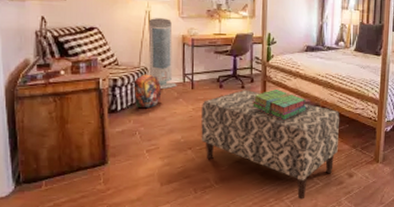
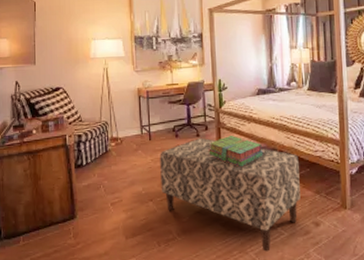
backpack: present [133,72,162,109] -> none [96,127,122,162]
air purifier: present [148,18,177,90] -> none [106,73,135,143]

